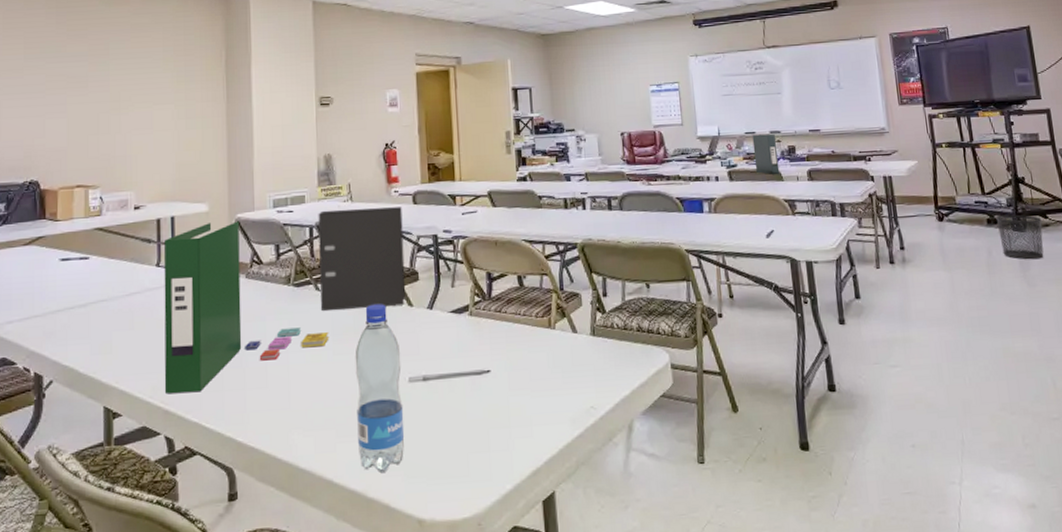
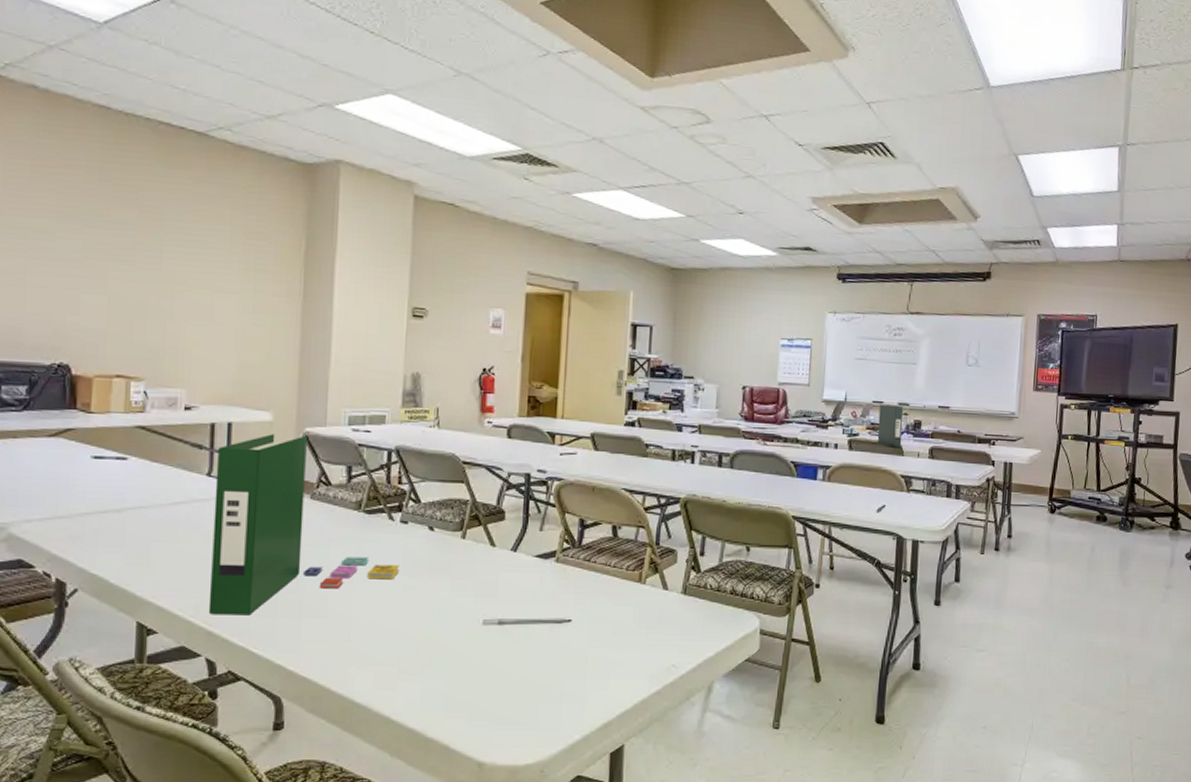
binder: present [318,207,406,311] -> none [392,434,494,544]
bottle: present [355,304,405,474] -> none [421,540,477,714]
waste bin: present [996,214,1044,260] -> none [1105,513,1149,560]

